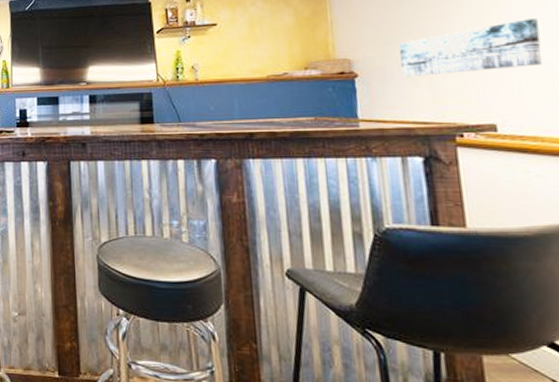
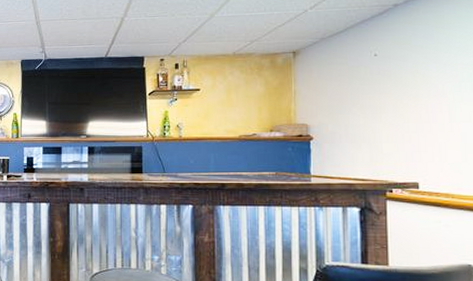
wall art: present [399,18,543,77] -> none [347,97,459,141]

